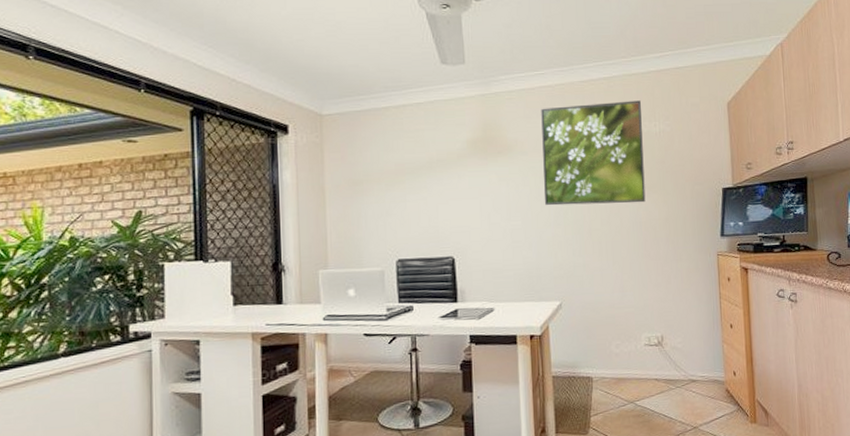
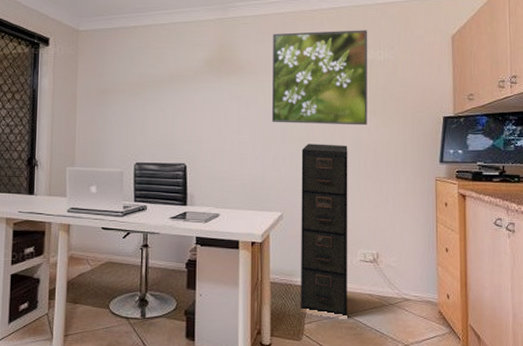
filing cabinet: none [578,224,634,404] -> present [300,143,348,315]

